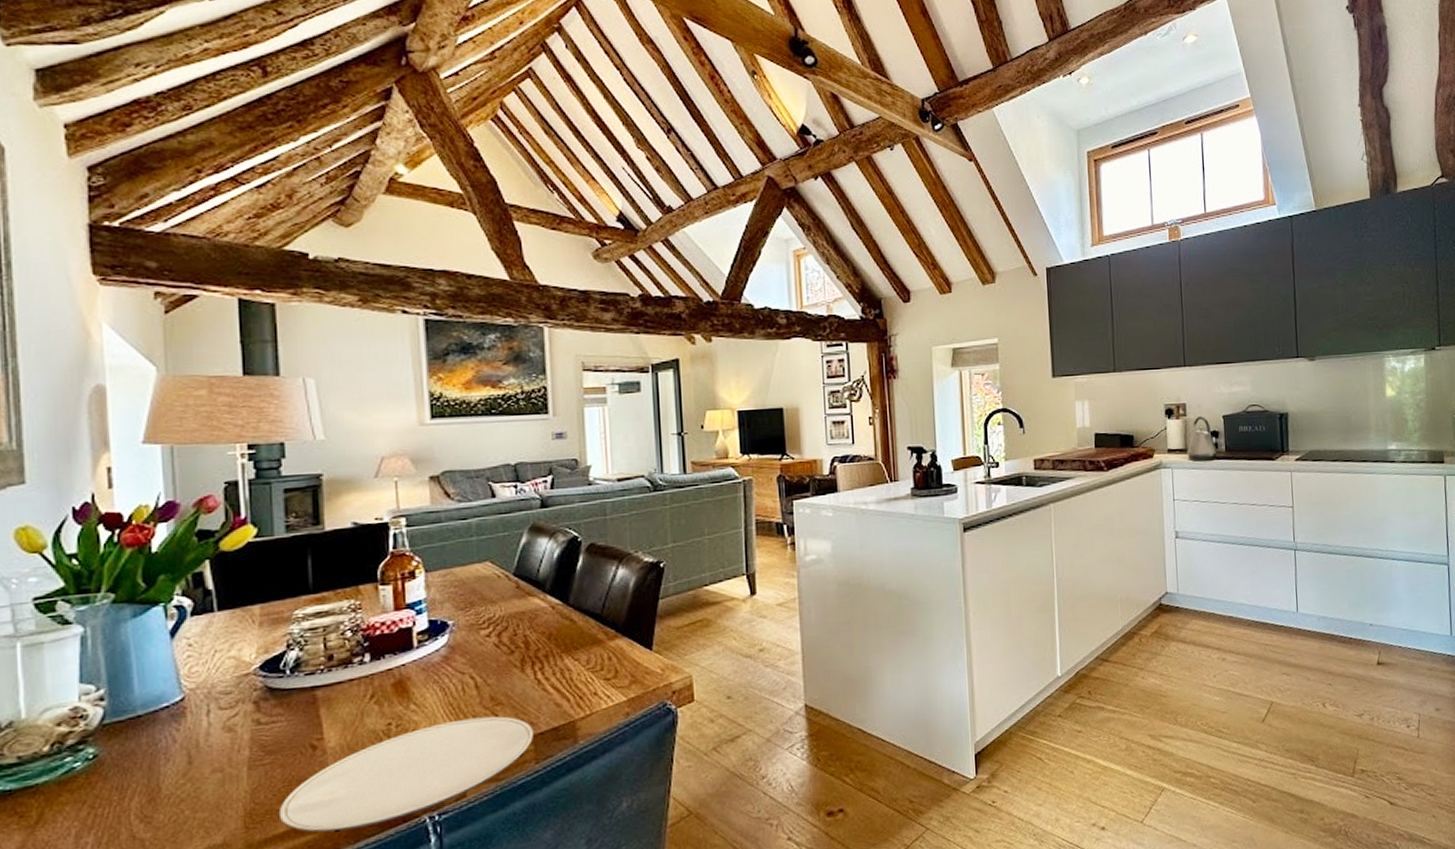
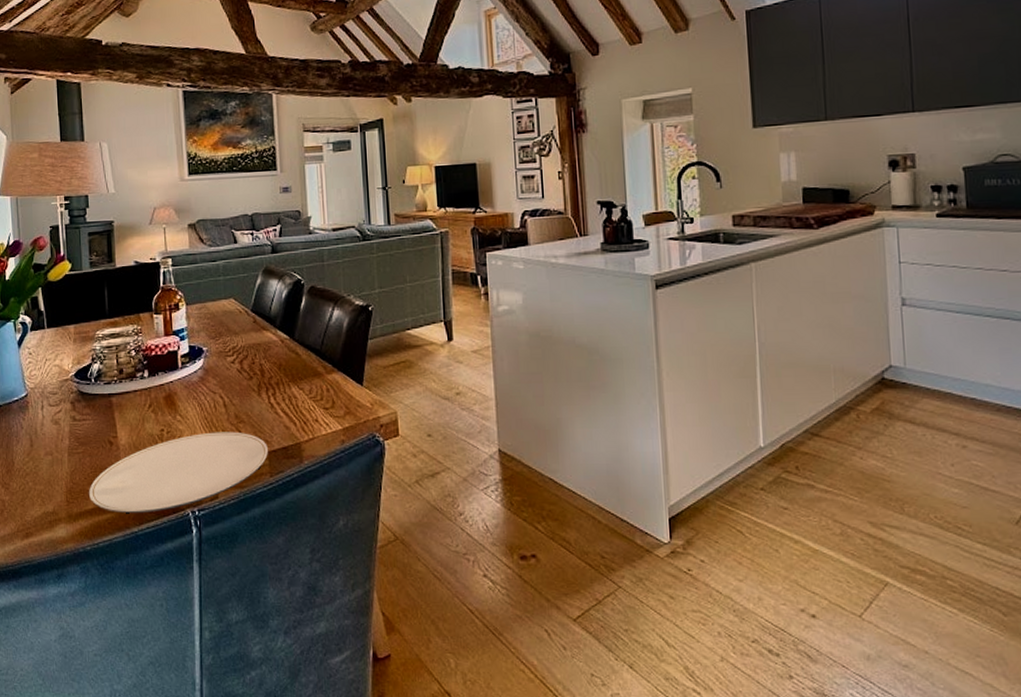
kettle: present [1187,415,1218,463] -> none [916,167,957,221]

